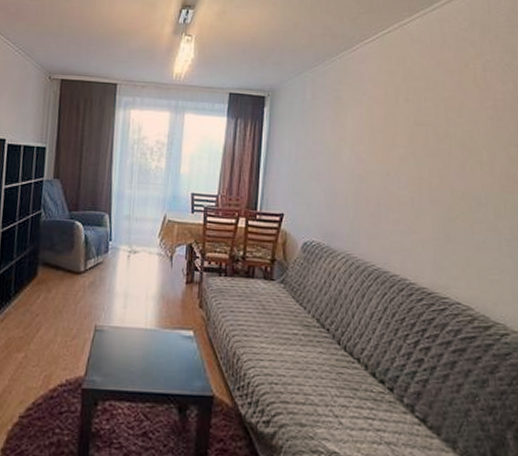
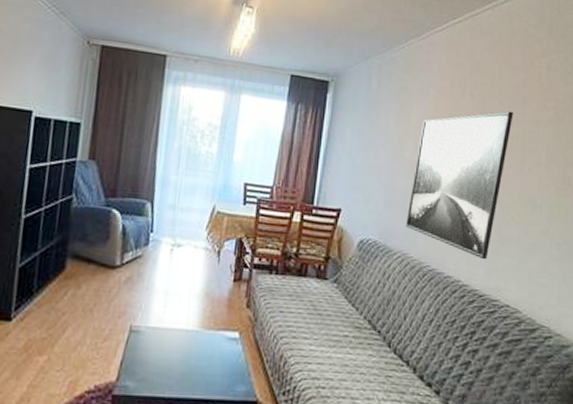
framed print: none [347,113,450,258] -> present [405,111,513,260]

